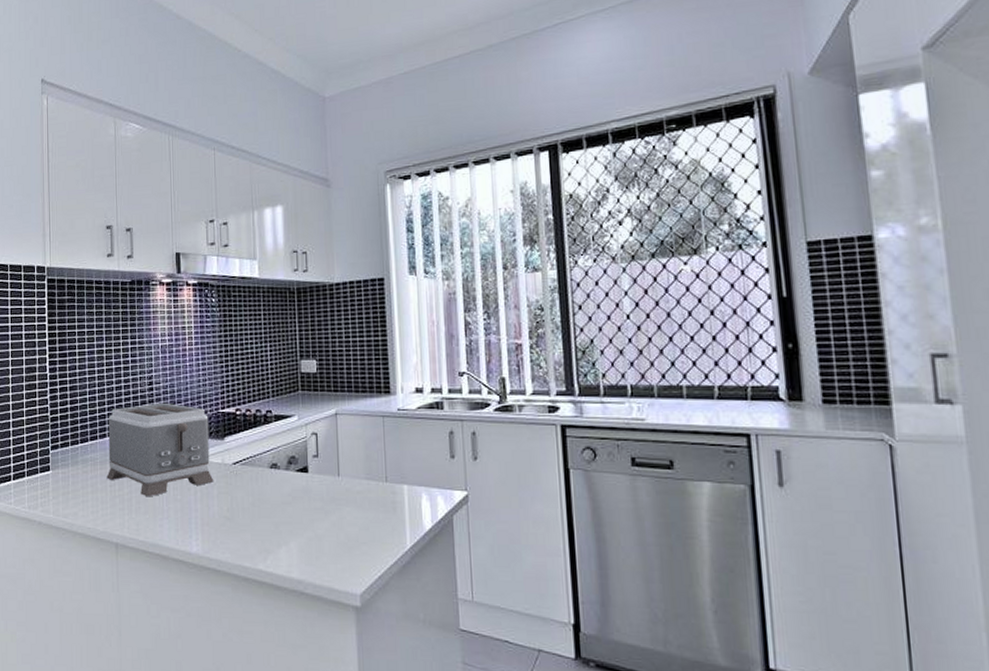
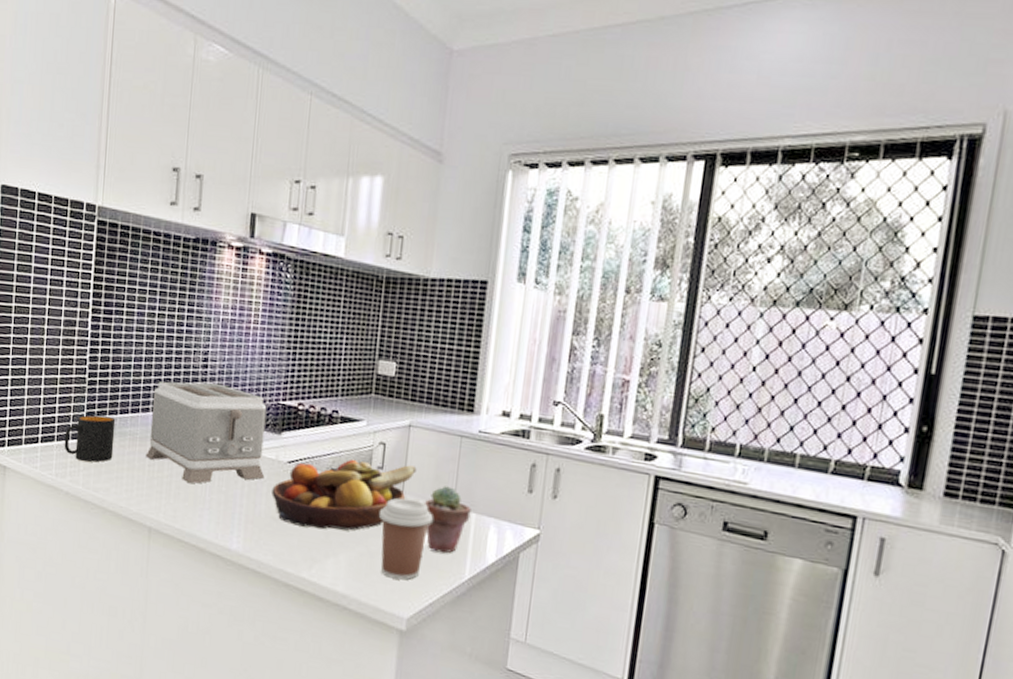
mug: none [34,447,78,491] -> present [64,415,116,463]
fruit bowl: none [222,450,348,521] -> present [271,459,417,531]
coffee cup: none [321,481,369,558] -> present [379,497,433,580]
potted succulent: none [359,464,403,527] -> present [424,486,471,554]

